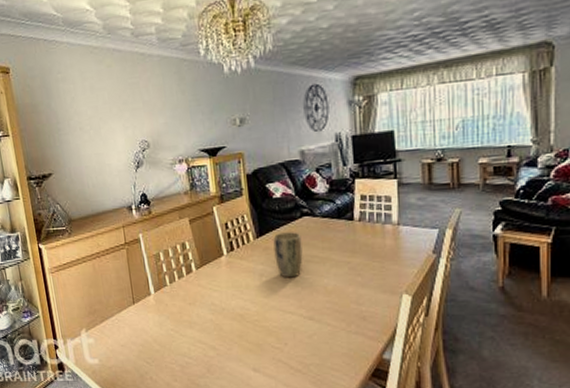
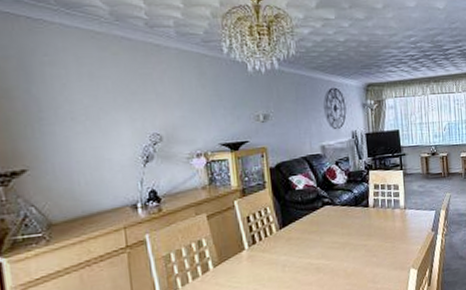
plant pot: present [273,232,303,278] -> none [296,221,325,266]

